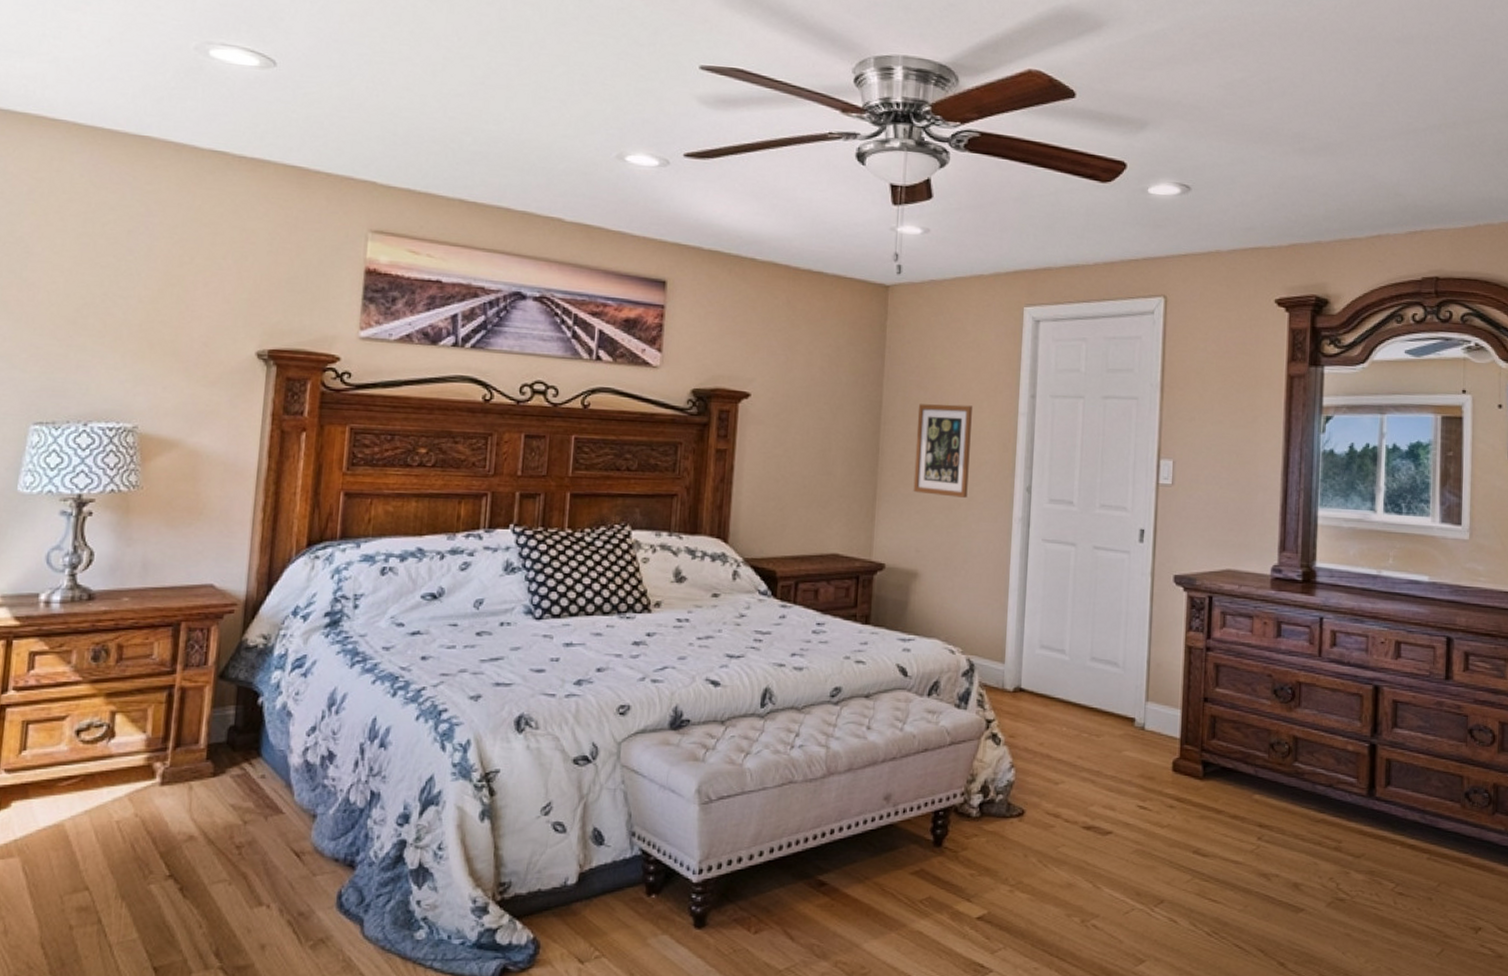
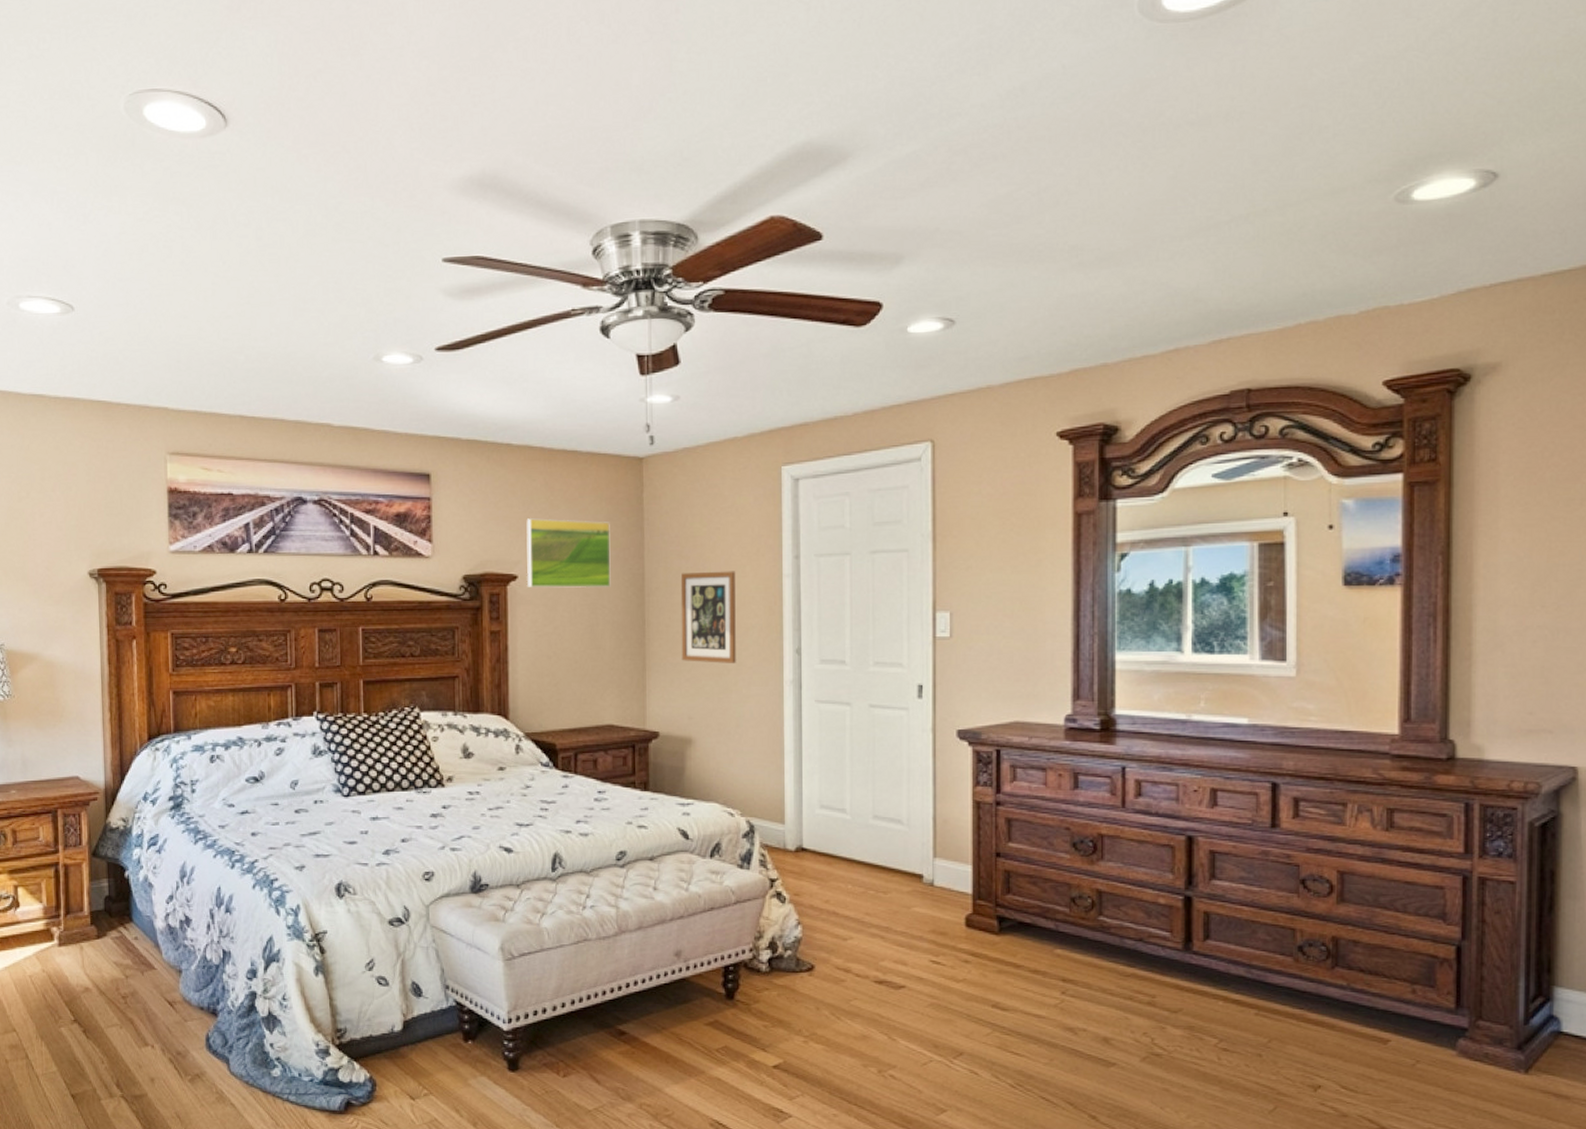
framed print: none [760,336,851,412] -> present [526,518,611,588]

